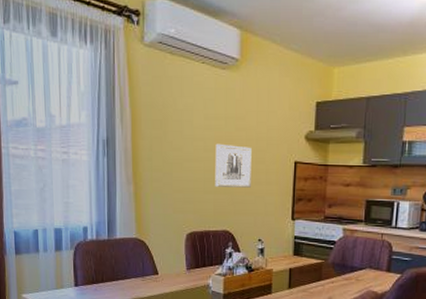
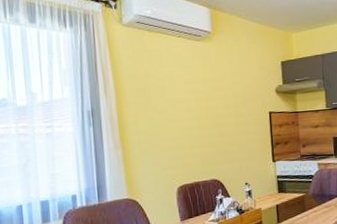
wall art: present [215,143,252,188] -> none [197,103,233,142]

